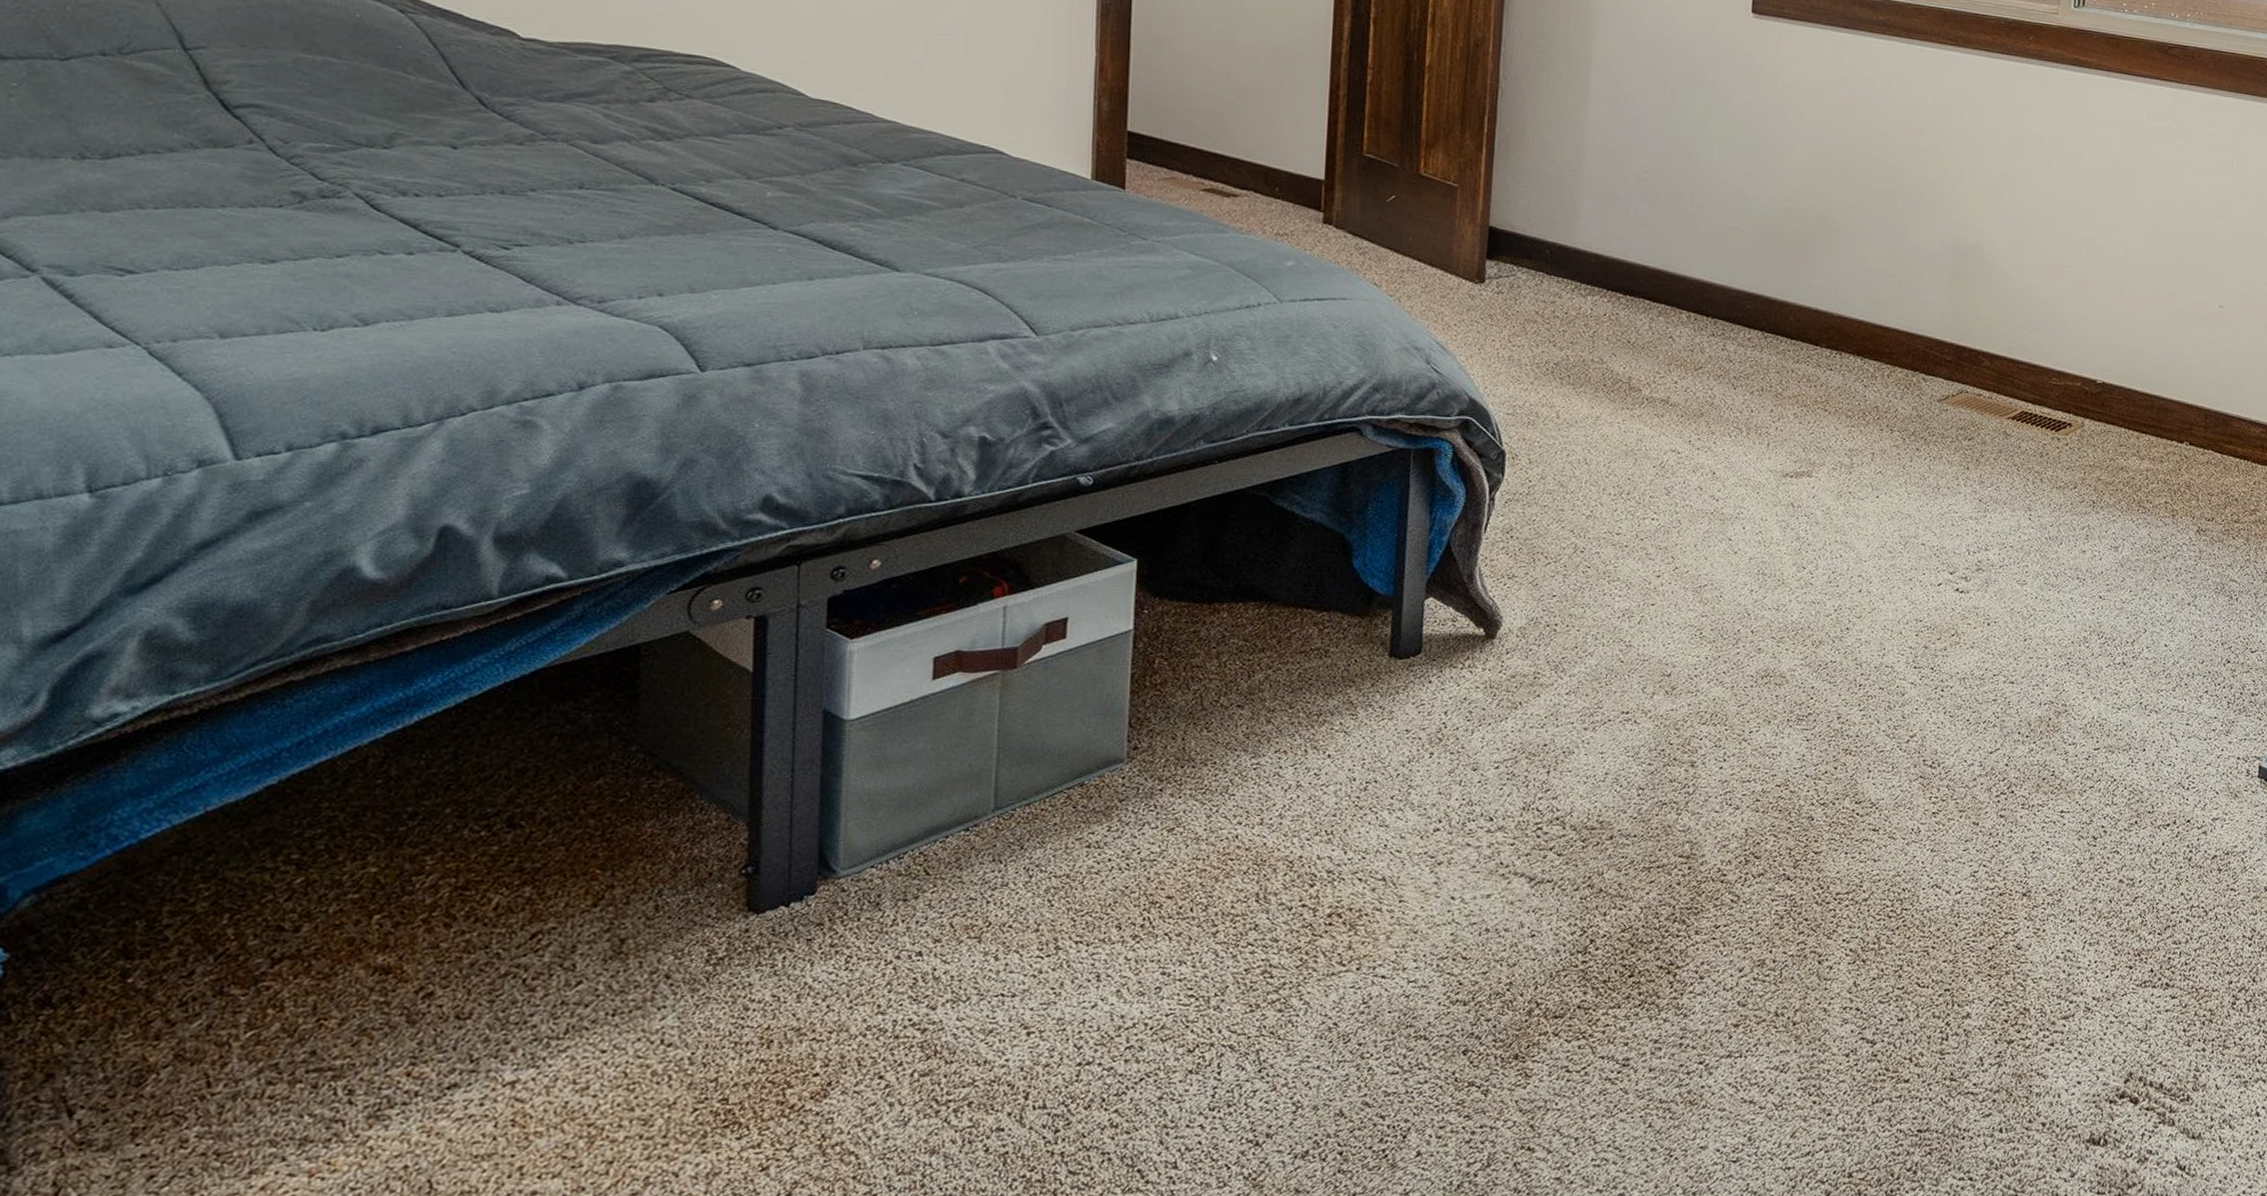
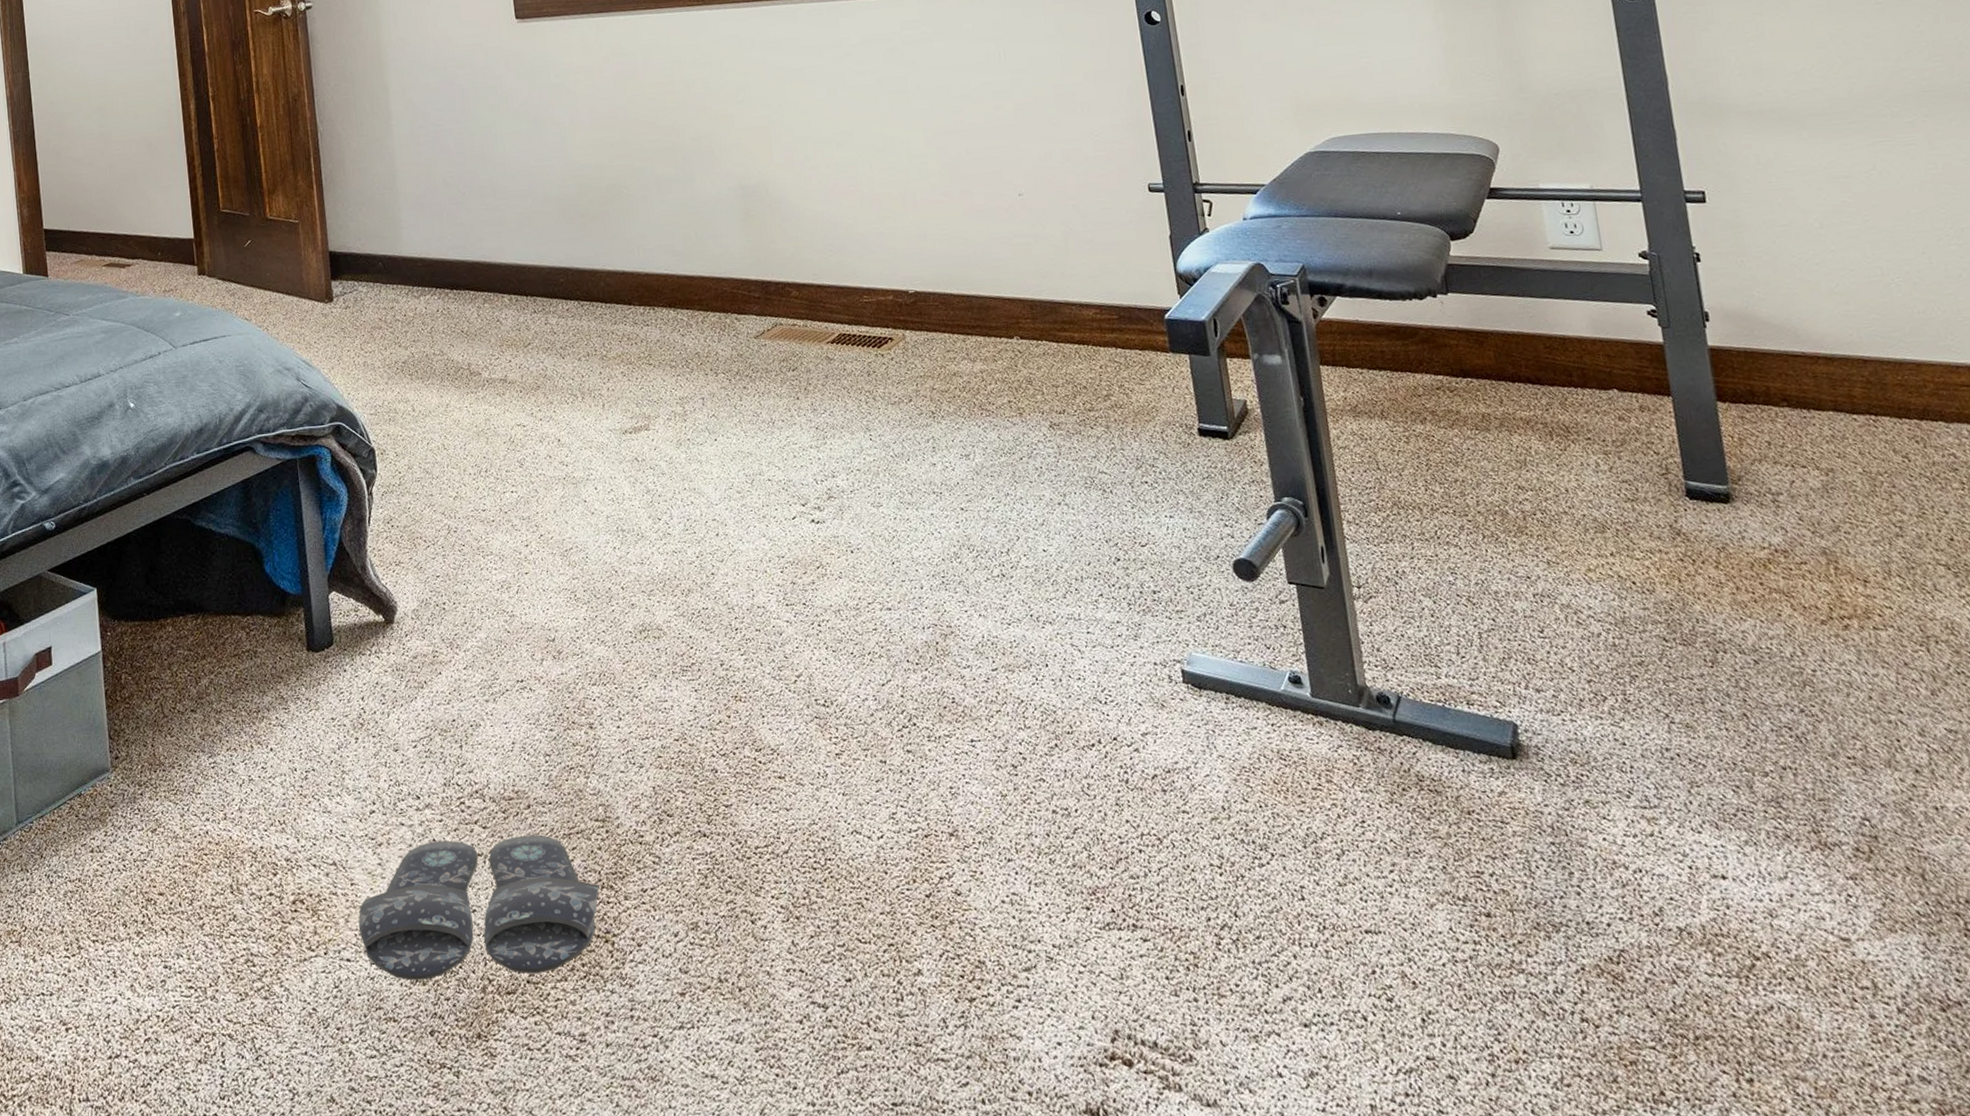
slippers: none [1400,864,1671,1000] -> present [358,834,600,981]

